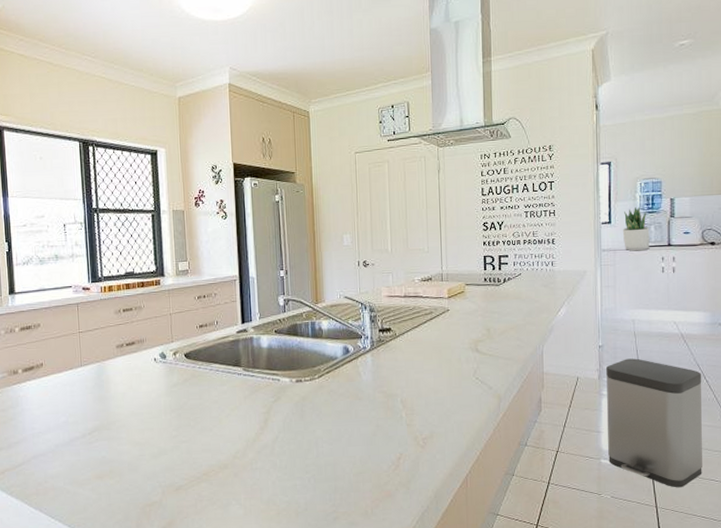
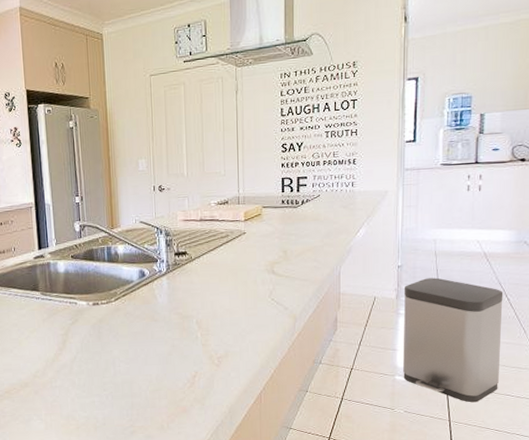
planter: present [622,206,650,251] -> none [427,123,456,170]

